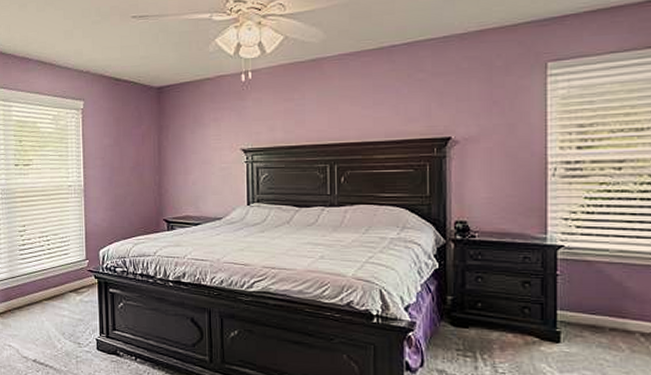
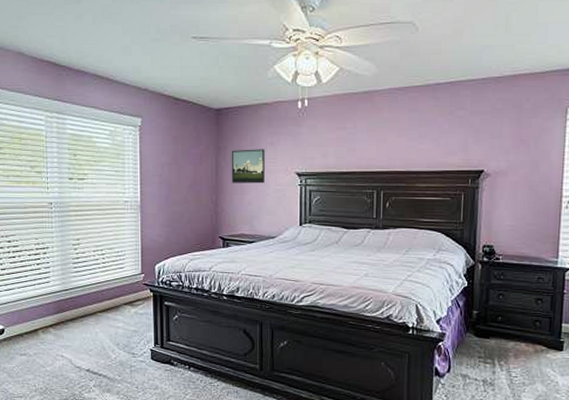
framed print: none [174,126,209,163] -> present [232,149,265,184]

